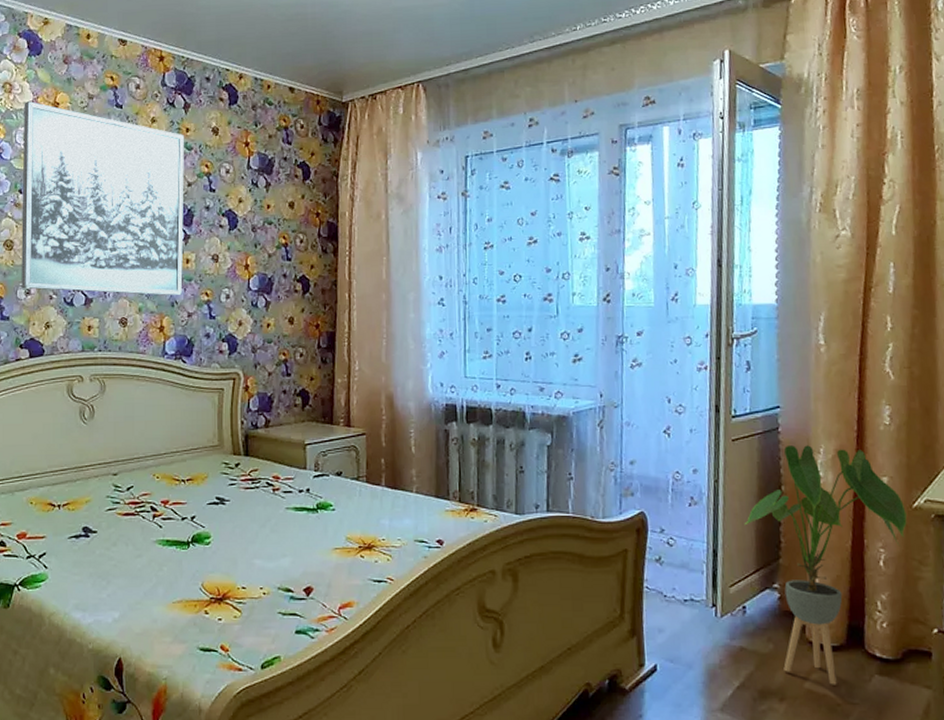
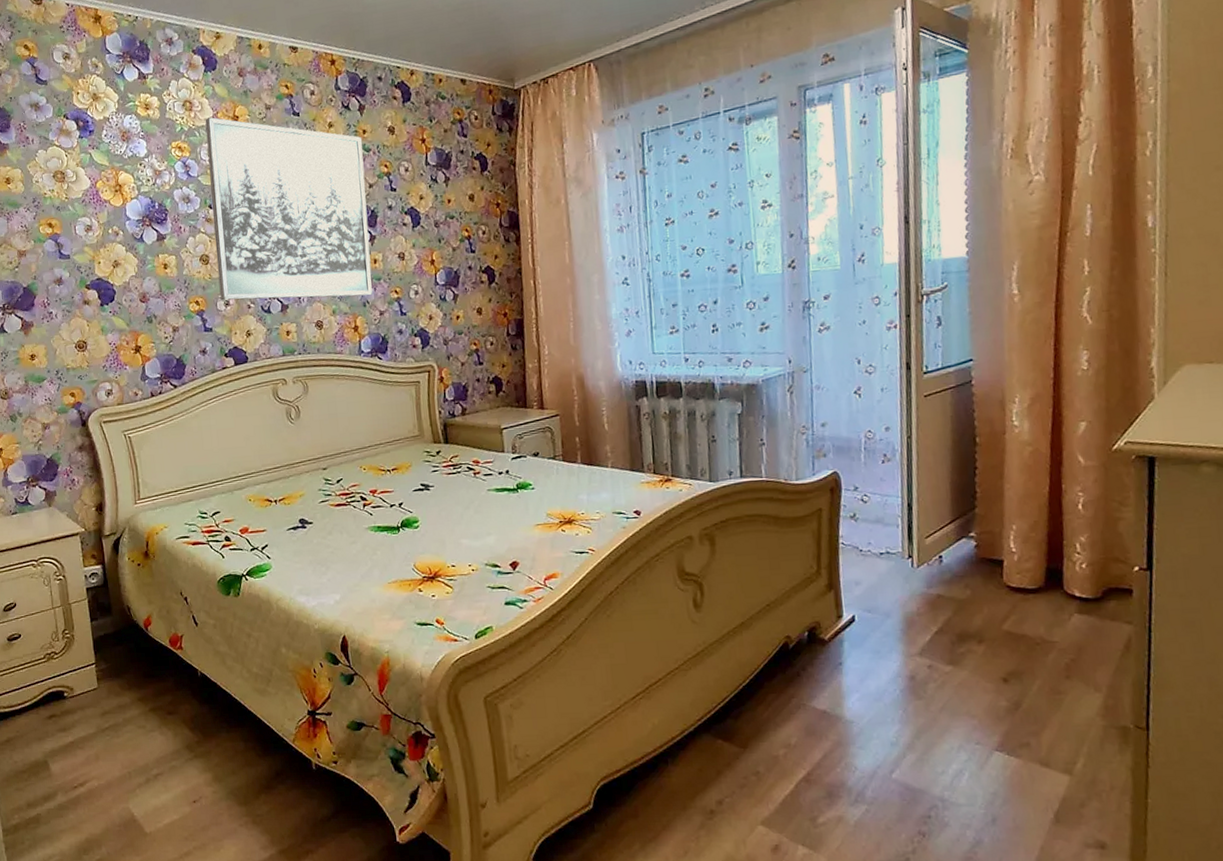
house plant: present [744,445,907,685] -> none [938,396,1107,626]

